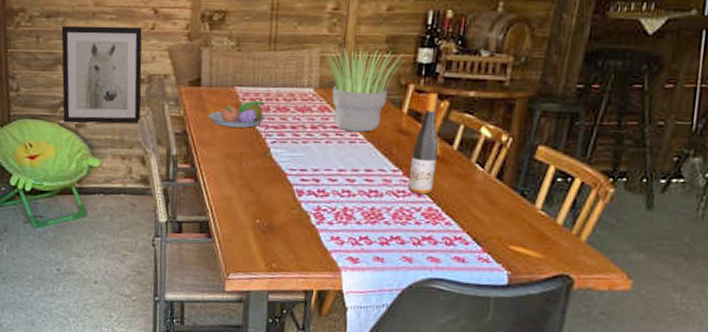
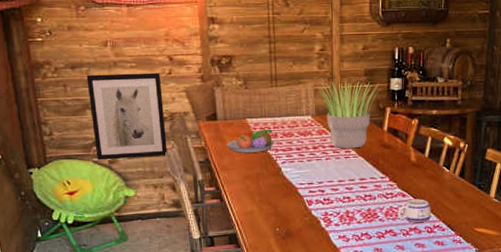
wine bottle: present [408,92,439,195] -> none [394,113,414,195]
mug: none [408,201,454,231] -> present [397,199,431,222]

